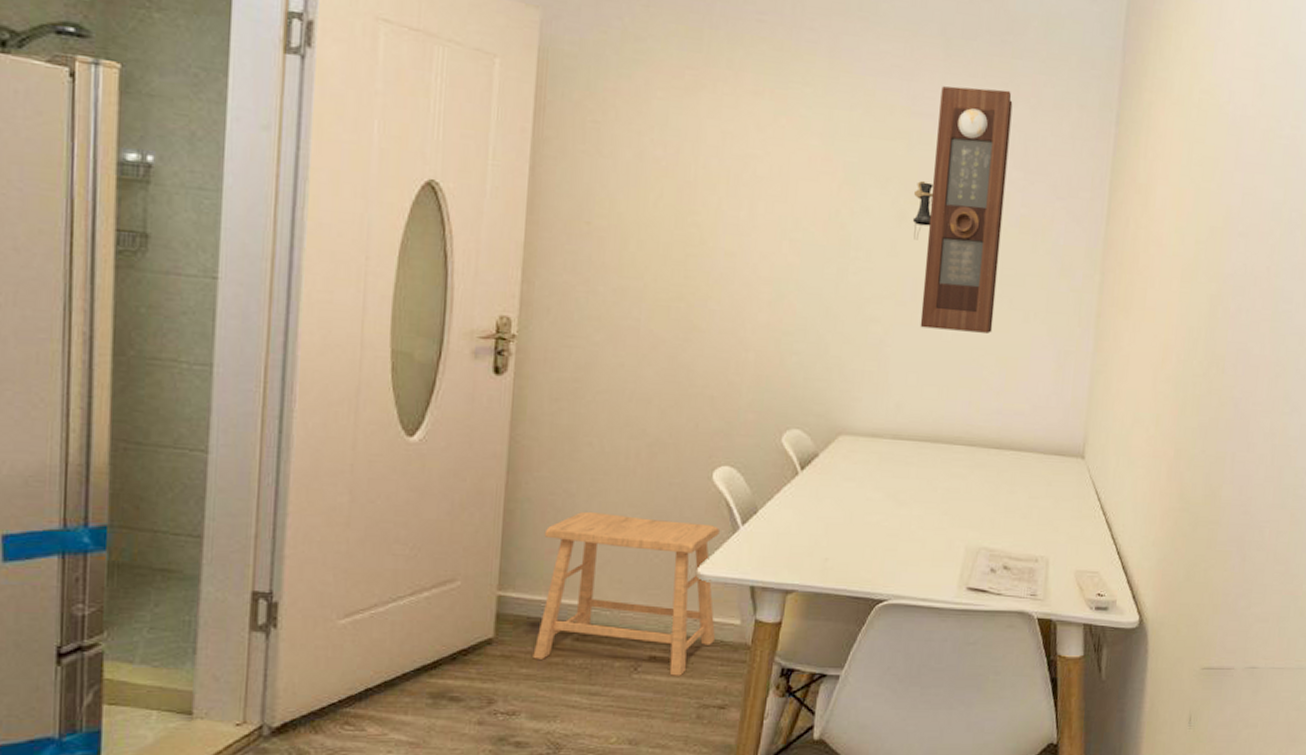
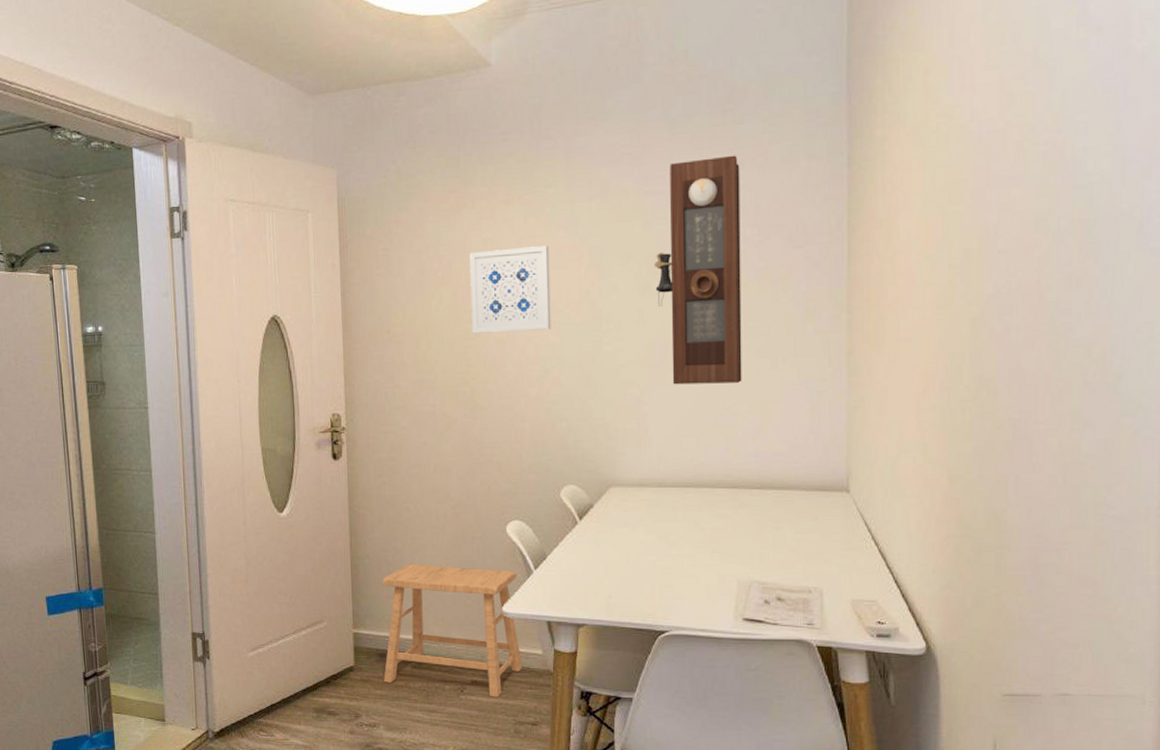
wall art: none [696,144,799,249] -> present [469,246,551,334]

